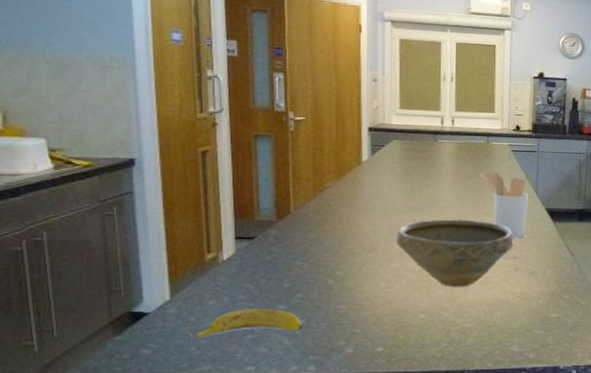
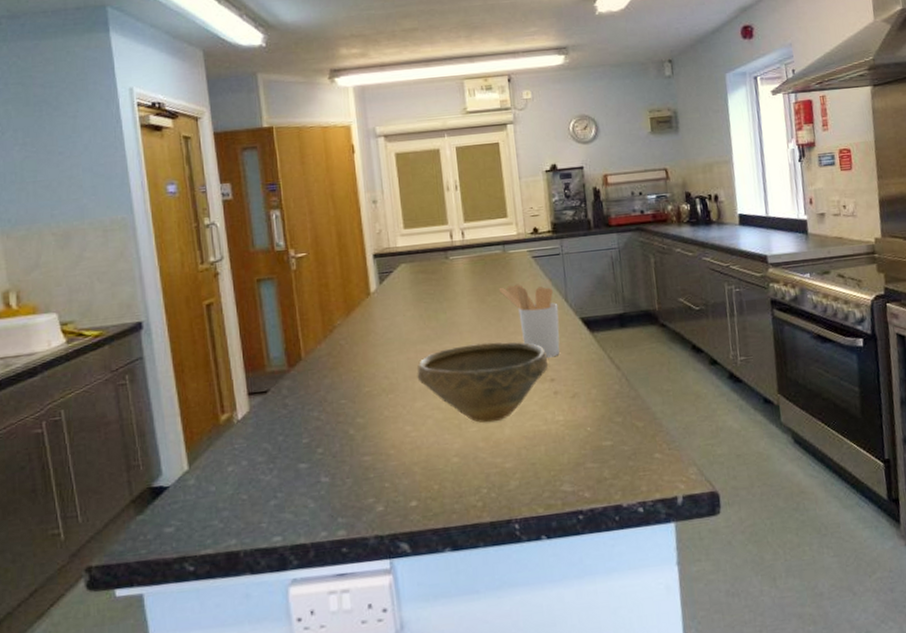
banana: present [185,308,303,339] -> none [206,468,328,511]

